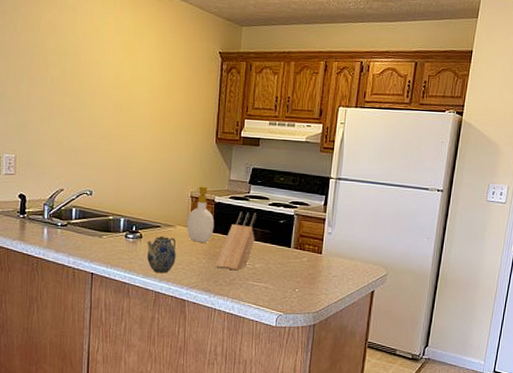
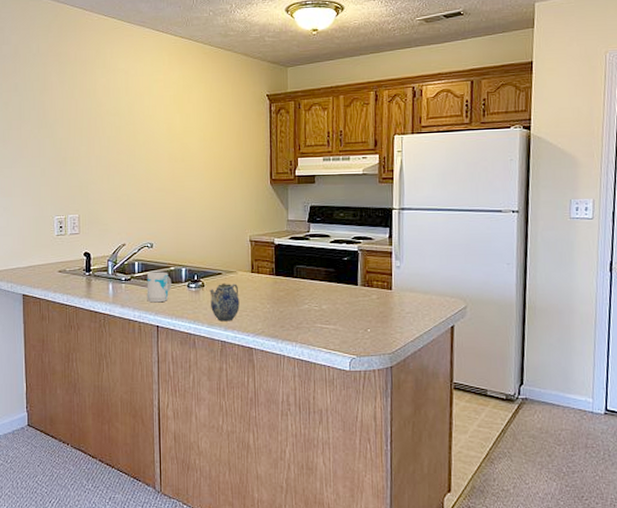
mug: none [83,219,110,251] -> present [146,271,172,303]
soap bottle: present [186,186,215,243] -> none [247,229,276,287]
knife block: present [216,212,257,271] -> none [281,251,320,314]

